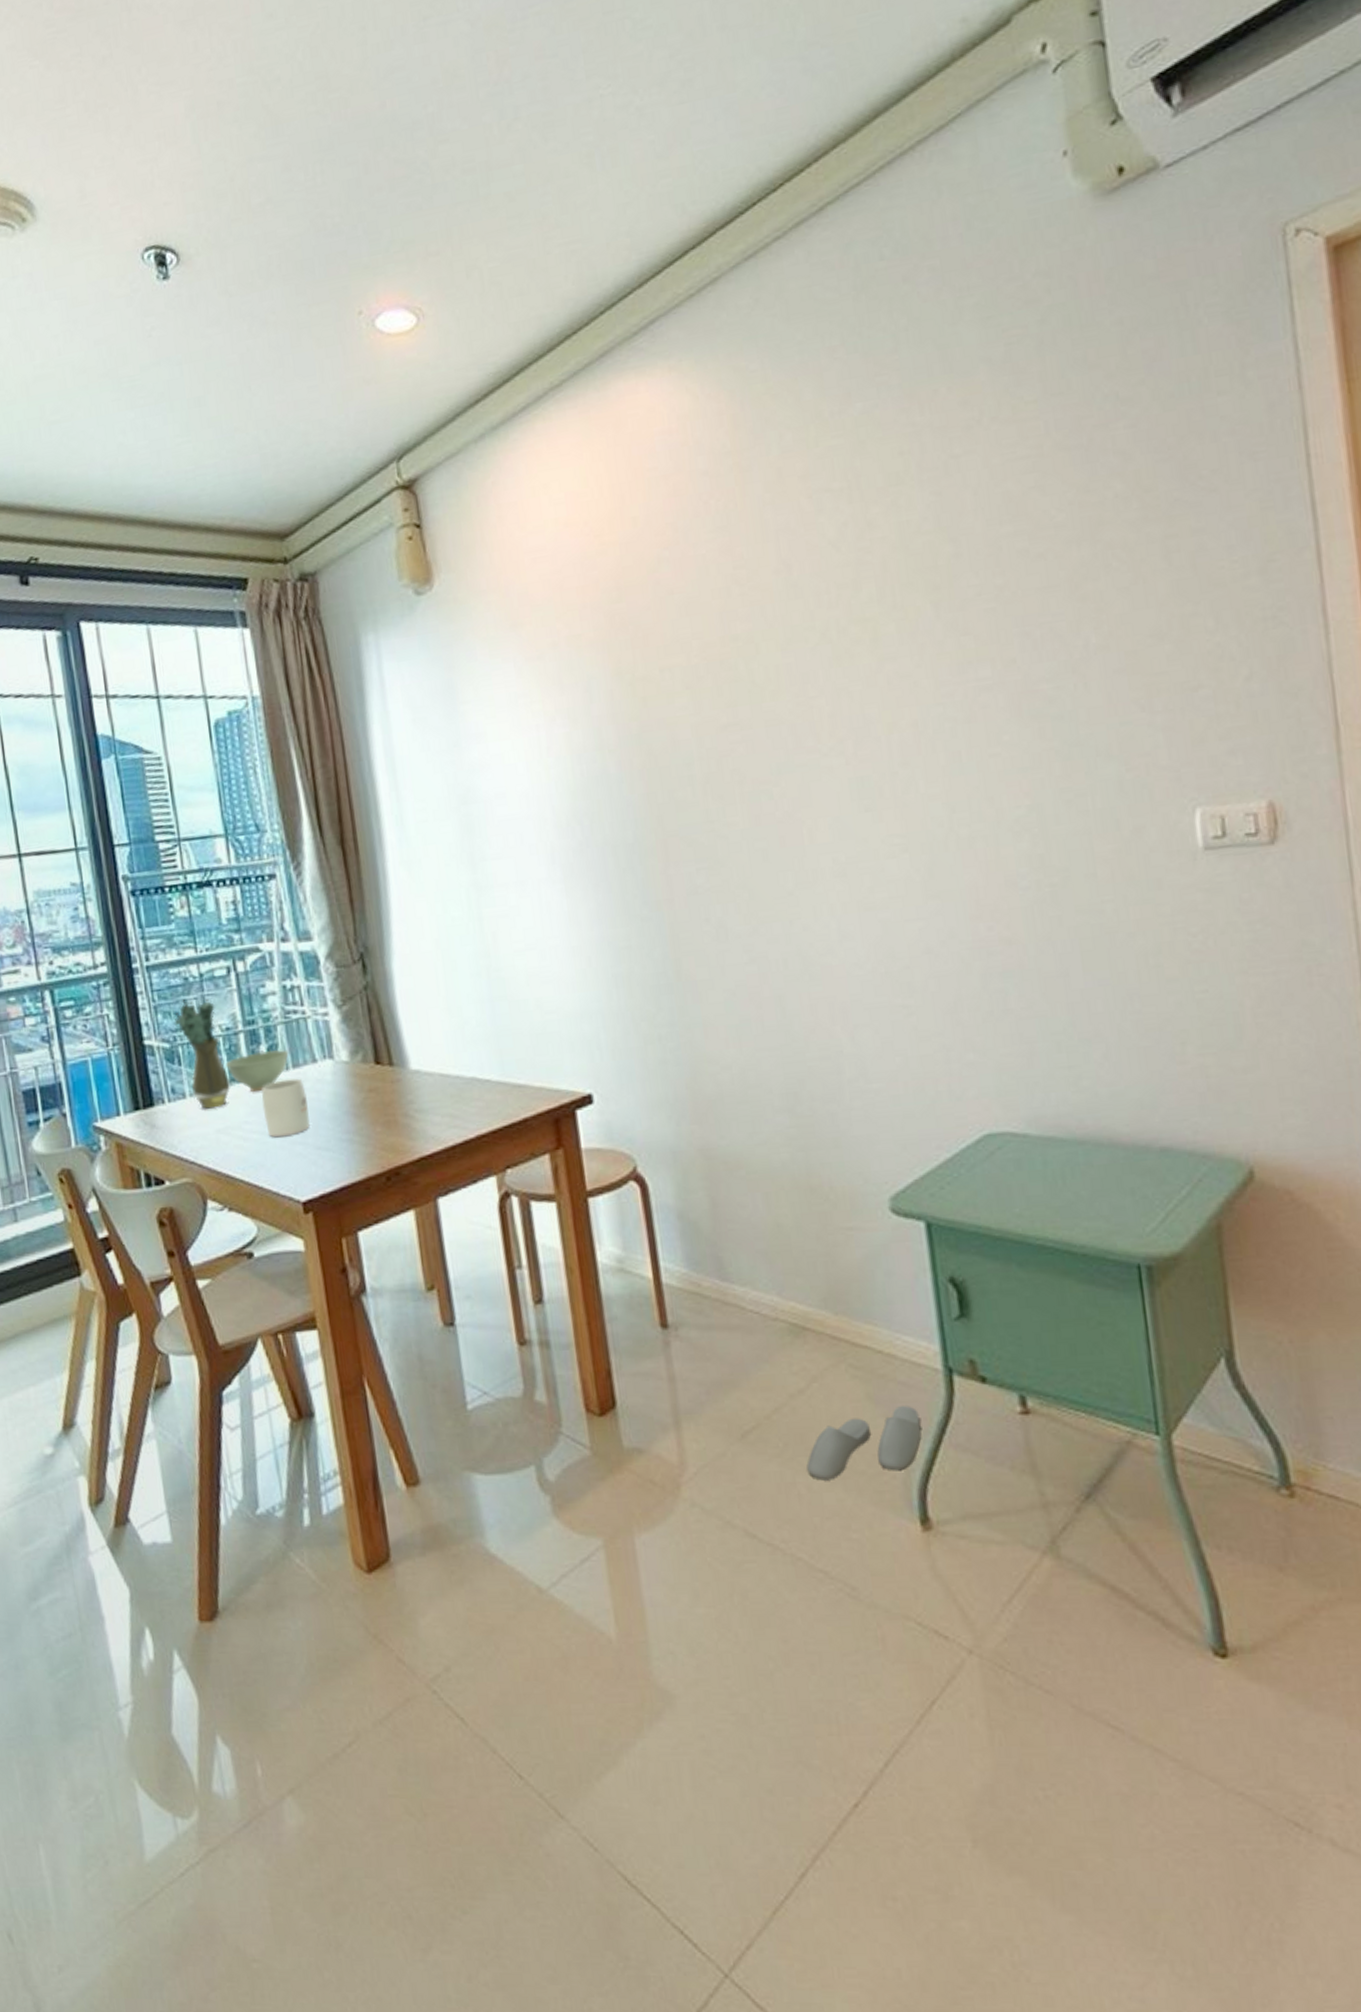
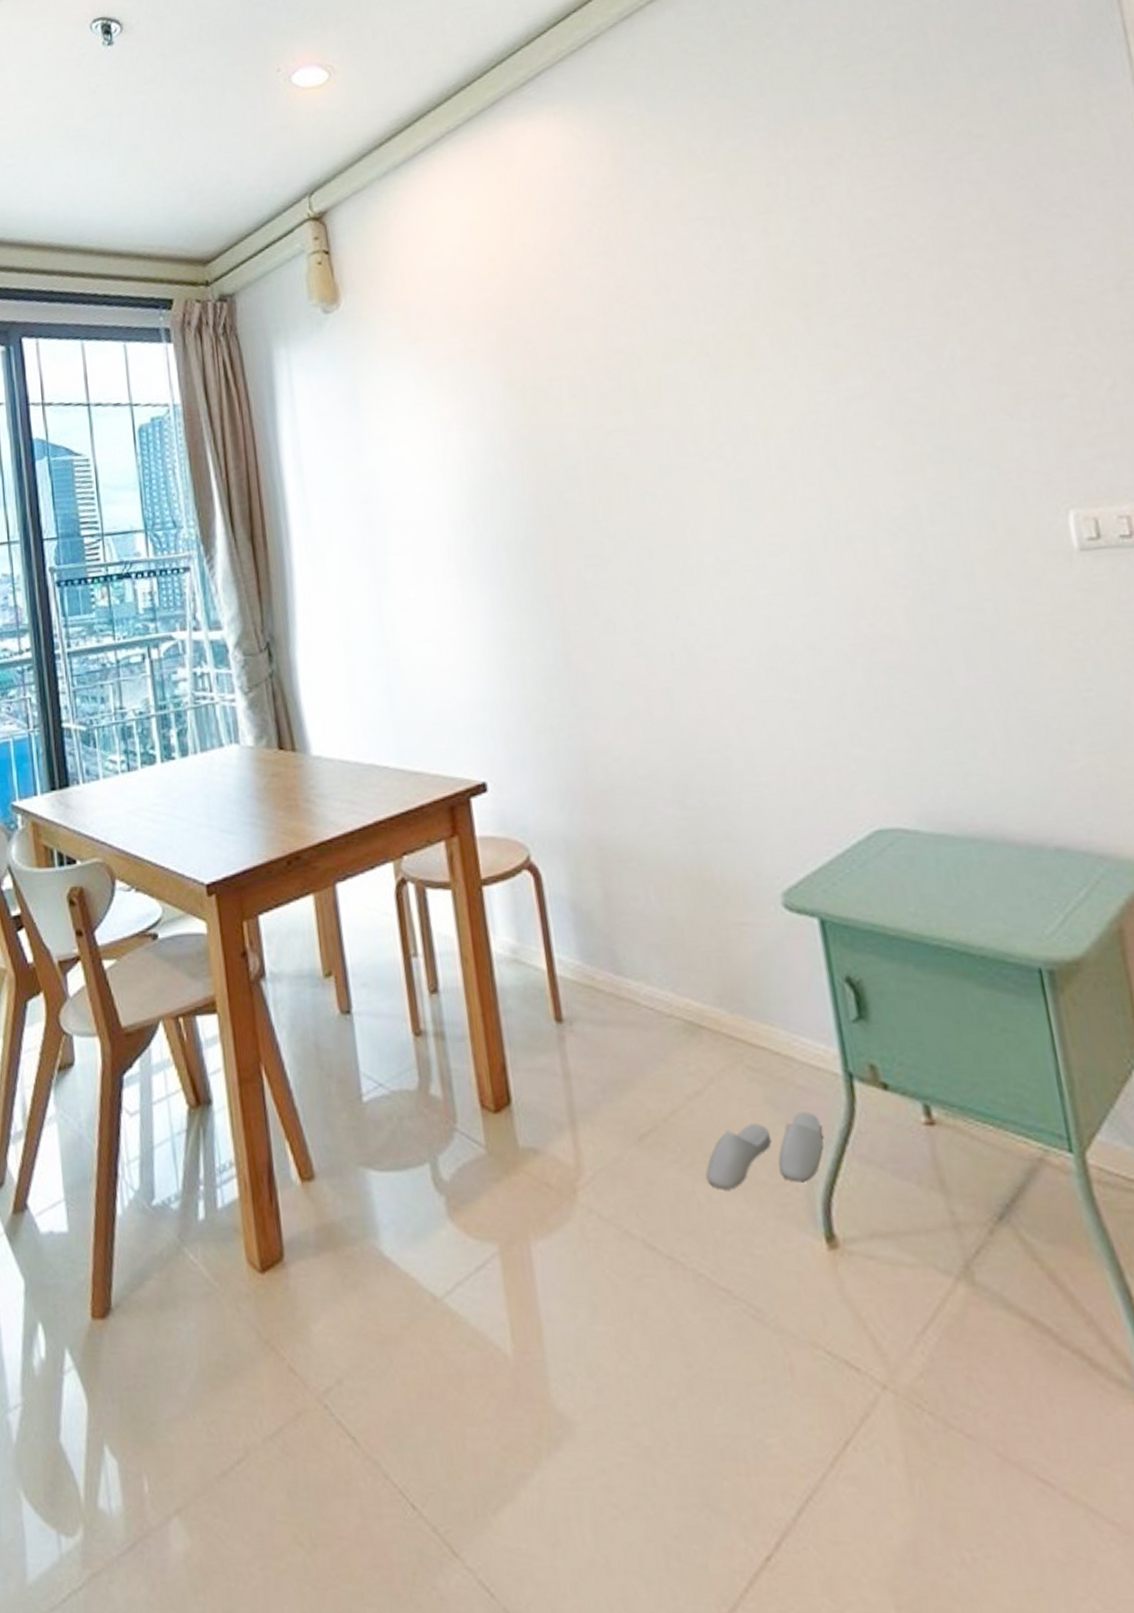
vase: present [174,998,231,1109] -> none [91,683,142,791]
bowl: present [225,1049,289,1092] -> none [137,734,197,774]
mug: present [261,1078,310,1138] -> none [170,762,215,820]

